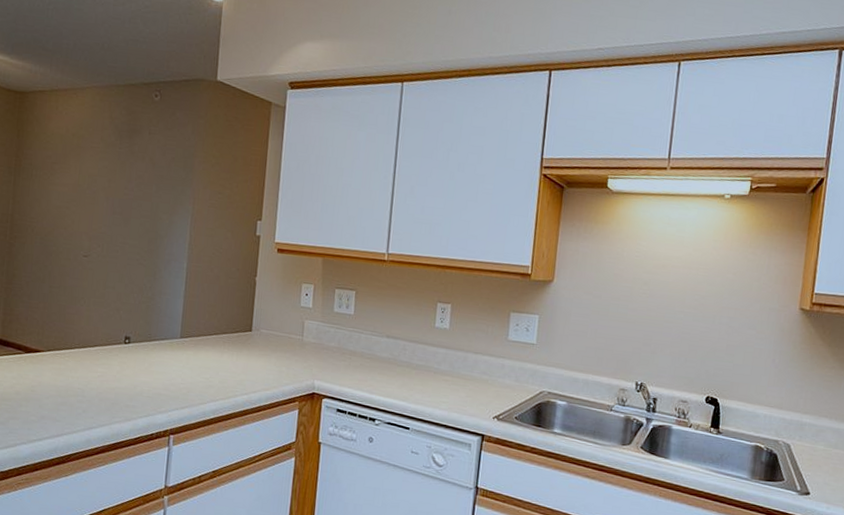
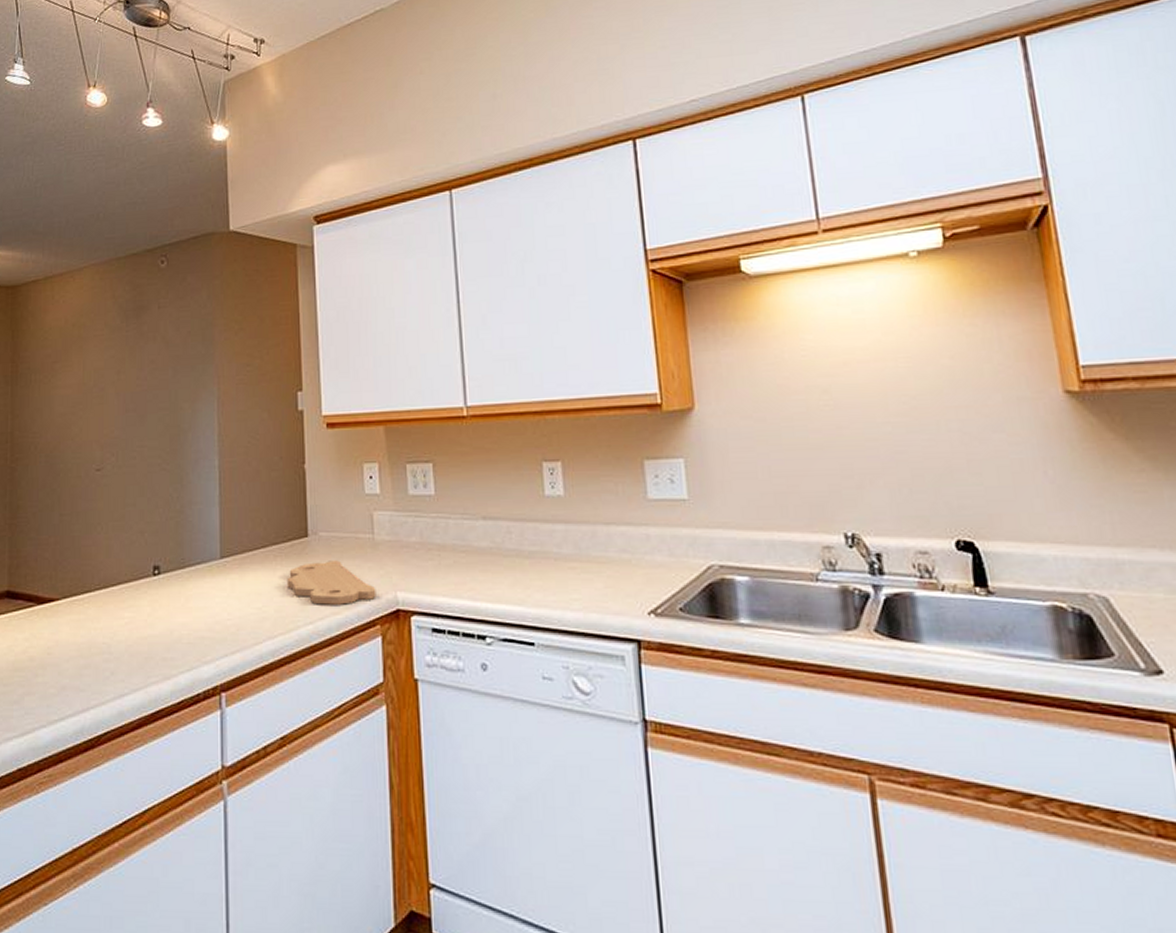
cutting board: none [230,350,299,384] -> present [286,560,376,605]

